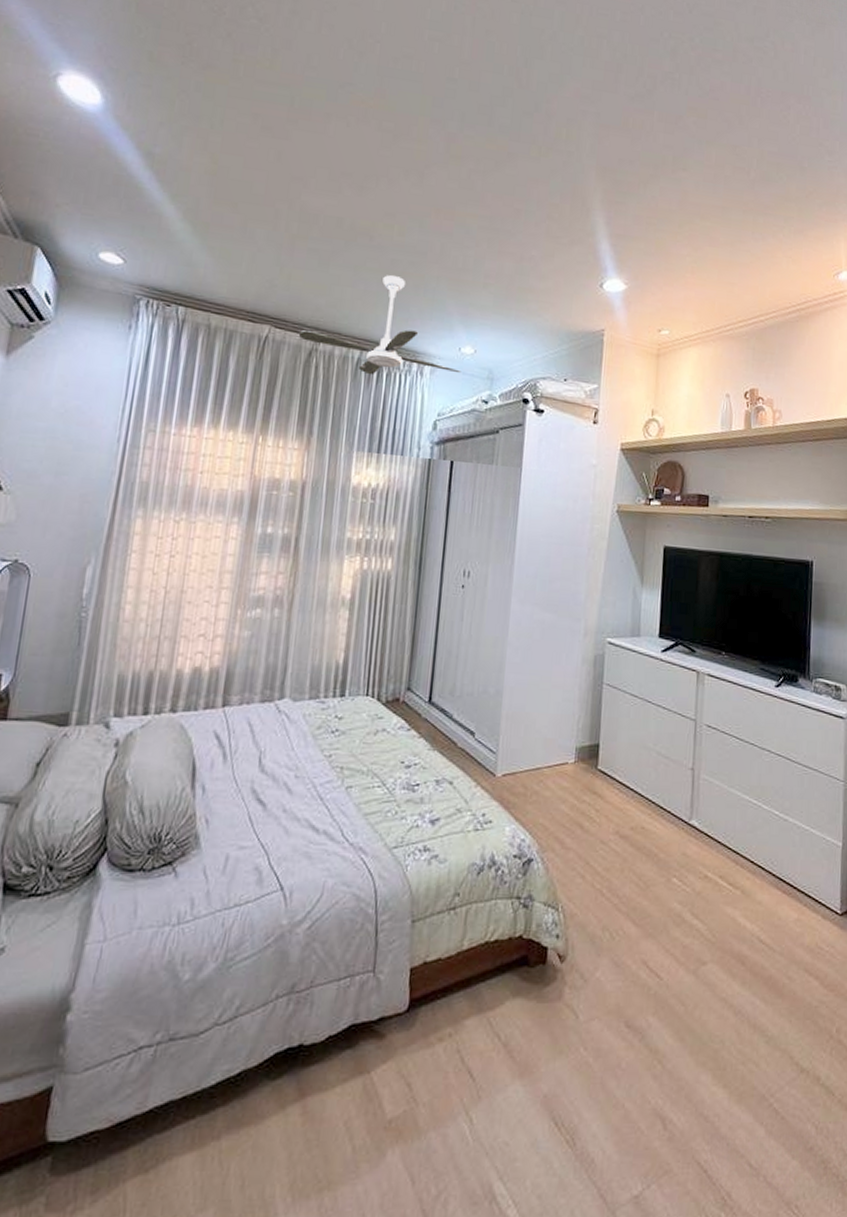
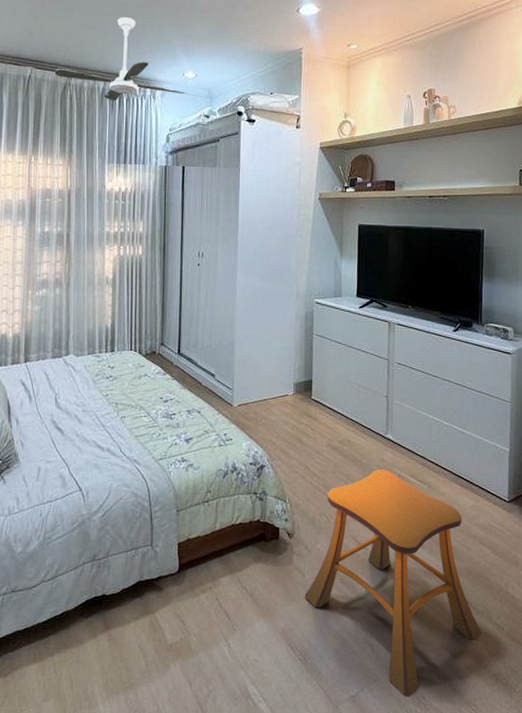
stool: none [577,866,807,1195] -> present [304,469,482,696]

